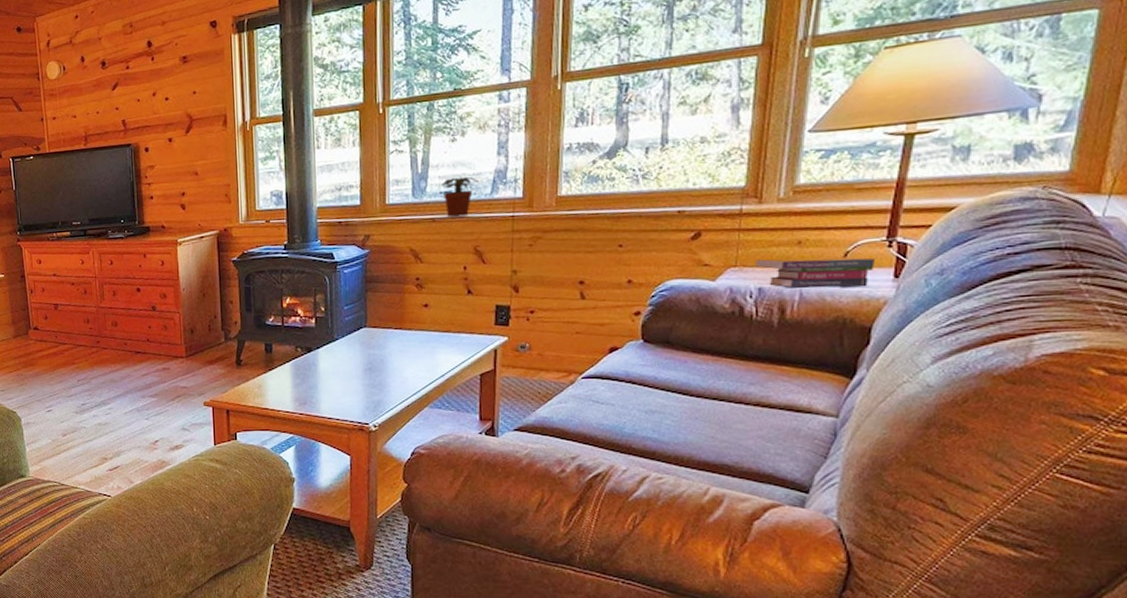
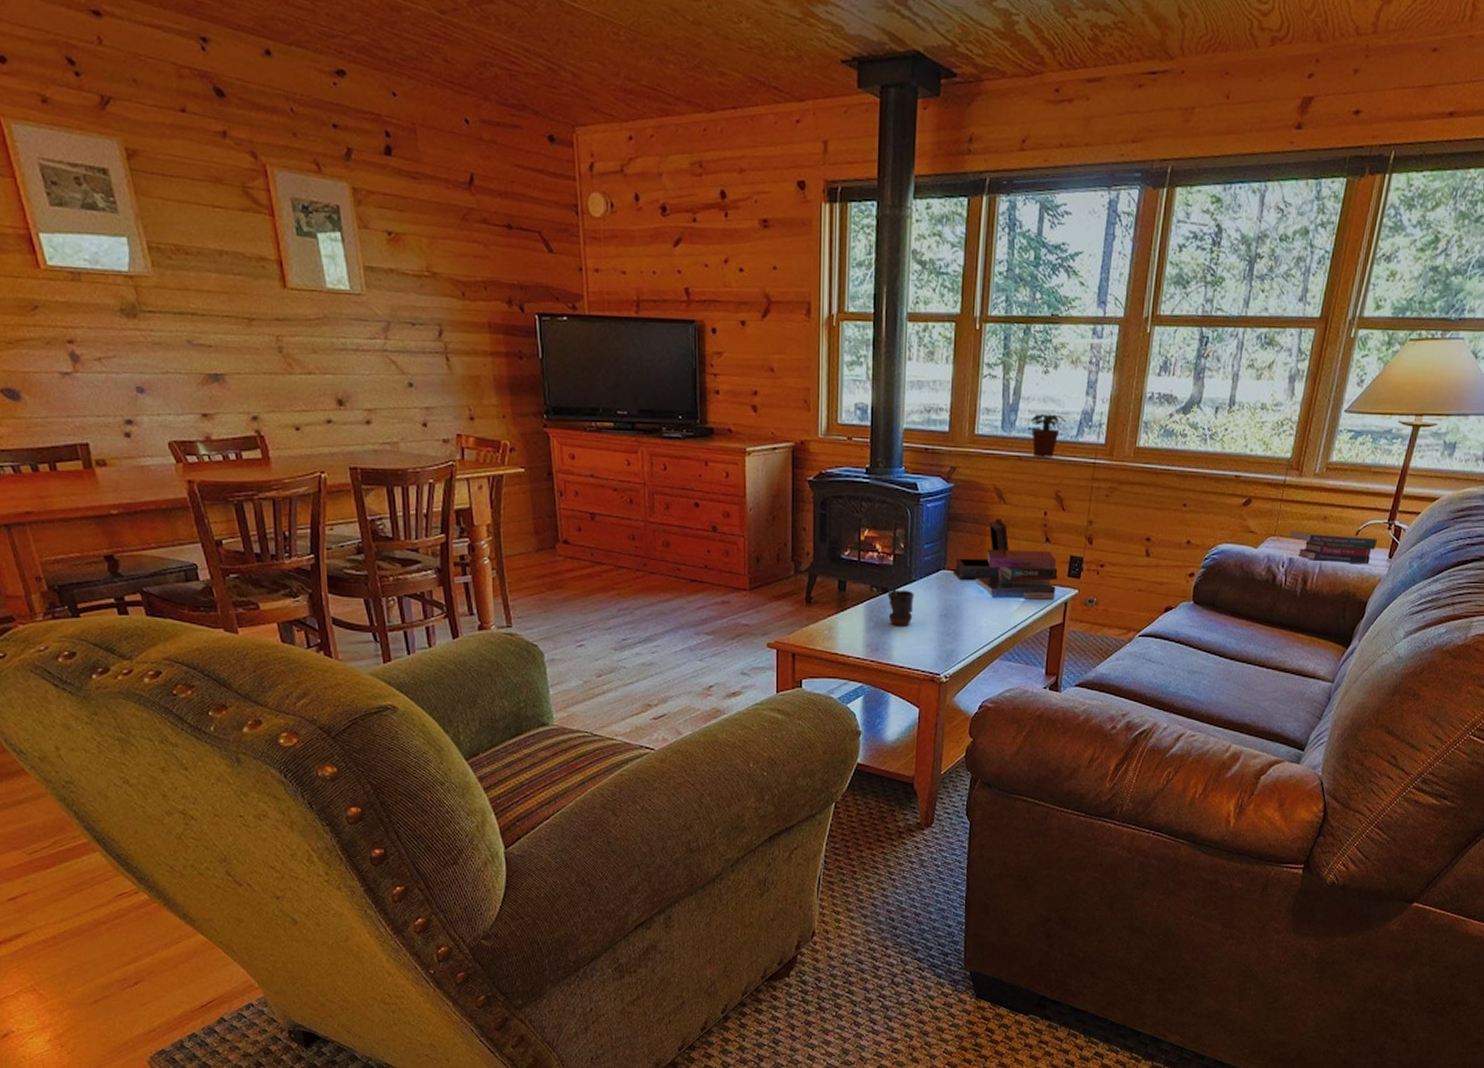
mug: none [311,346,338,381] -> present [887,587,914,626]
decorative box: none [373,276,429,337] -> present [952,517,1009,581]
books: none [397,302,484,351] -> present [975,549,1058,600]

